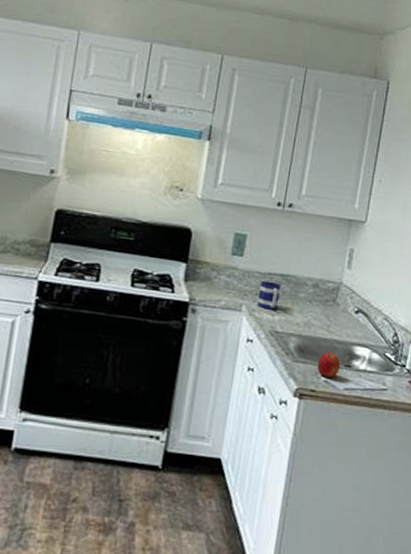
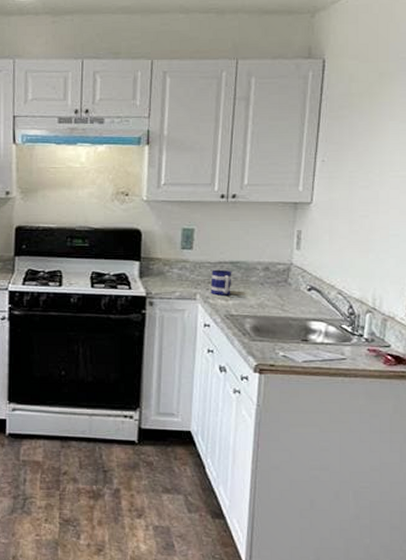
fruit: present [317,352,340,377] -> none [274,329,297,352]

